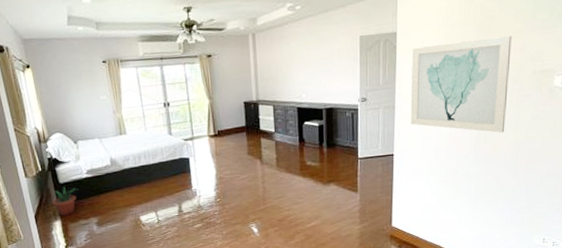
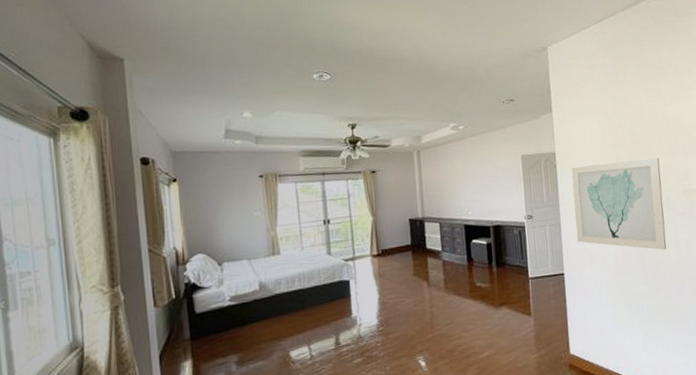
potted plant: present [52,186,79,216] -> none [183,317,218,354]

